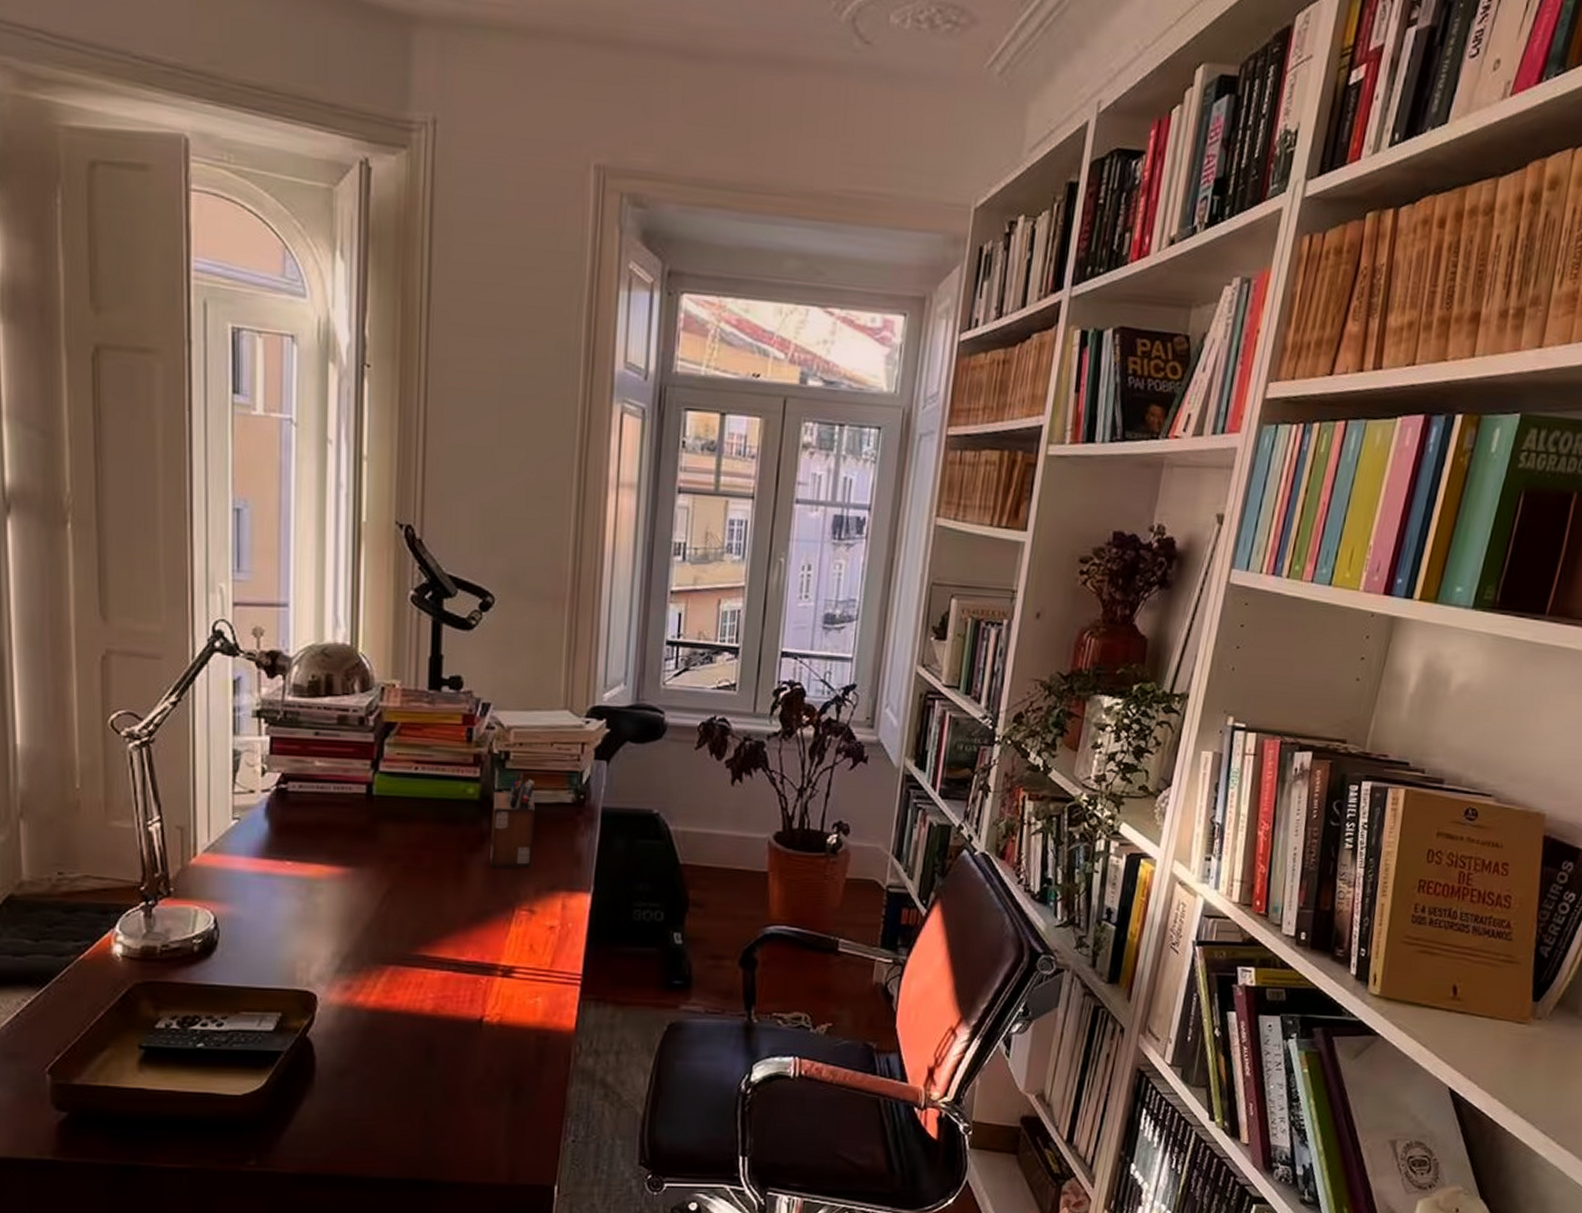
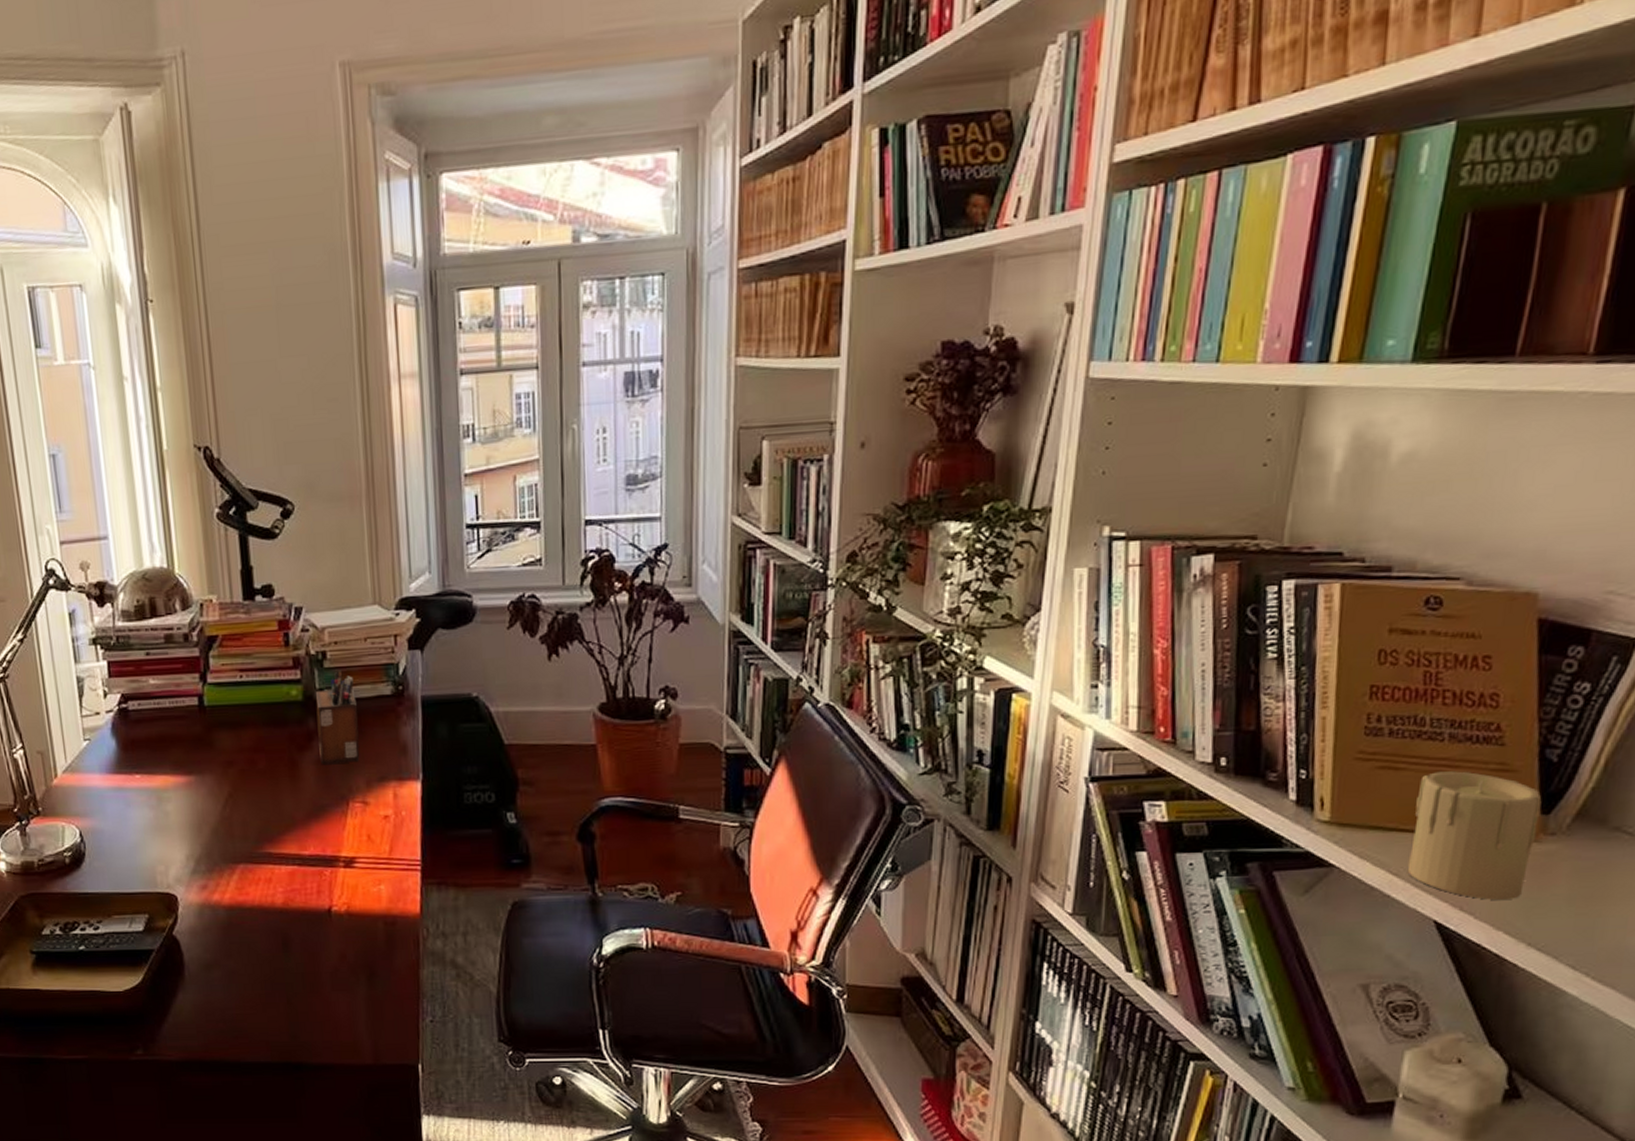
candle: none [1433,958,1534,1072] -> present [1407,770,1542,900]

